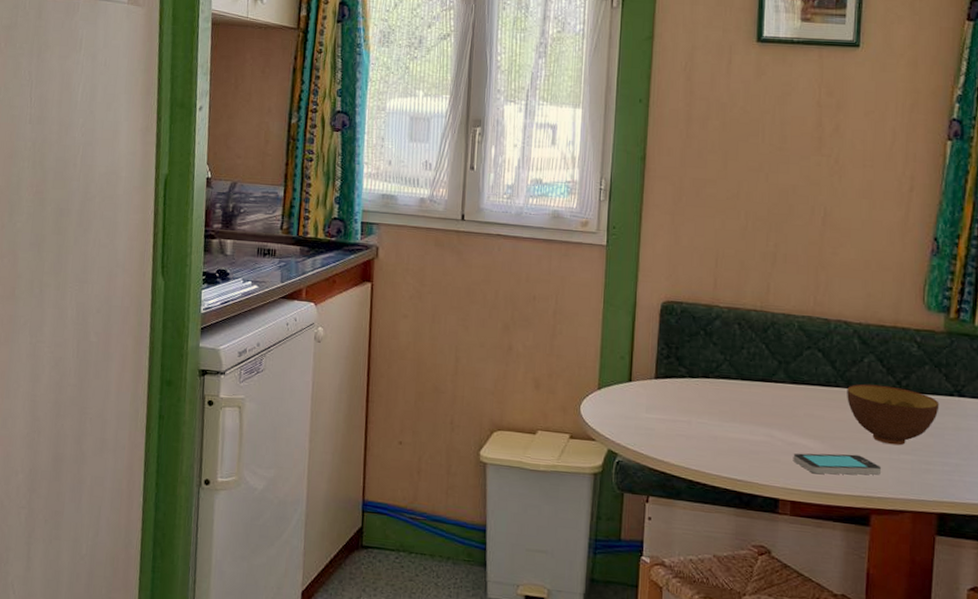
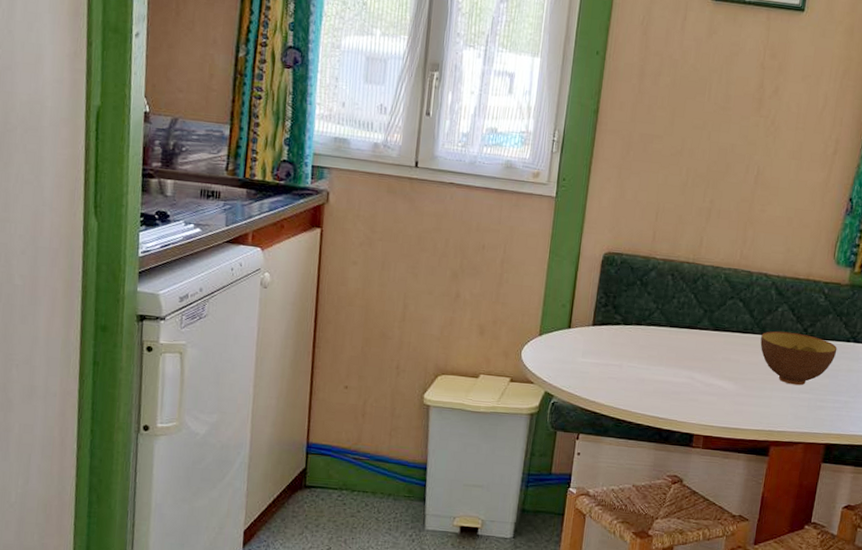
smartphone: present [793,453,882,475] -> none [709,393,784,412]

